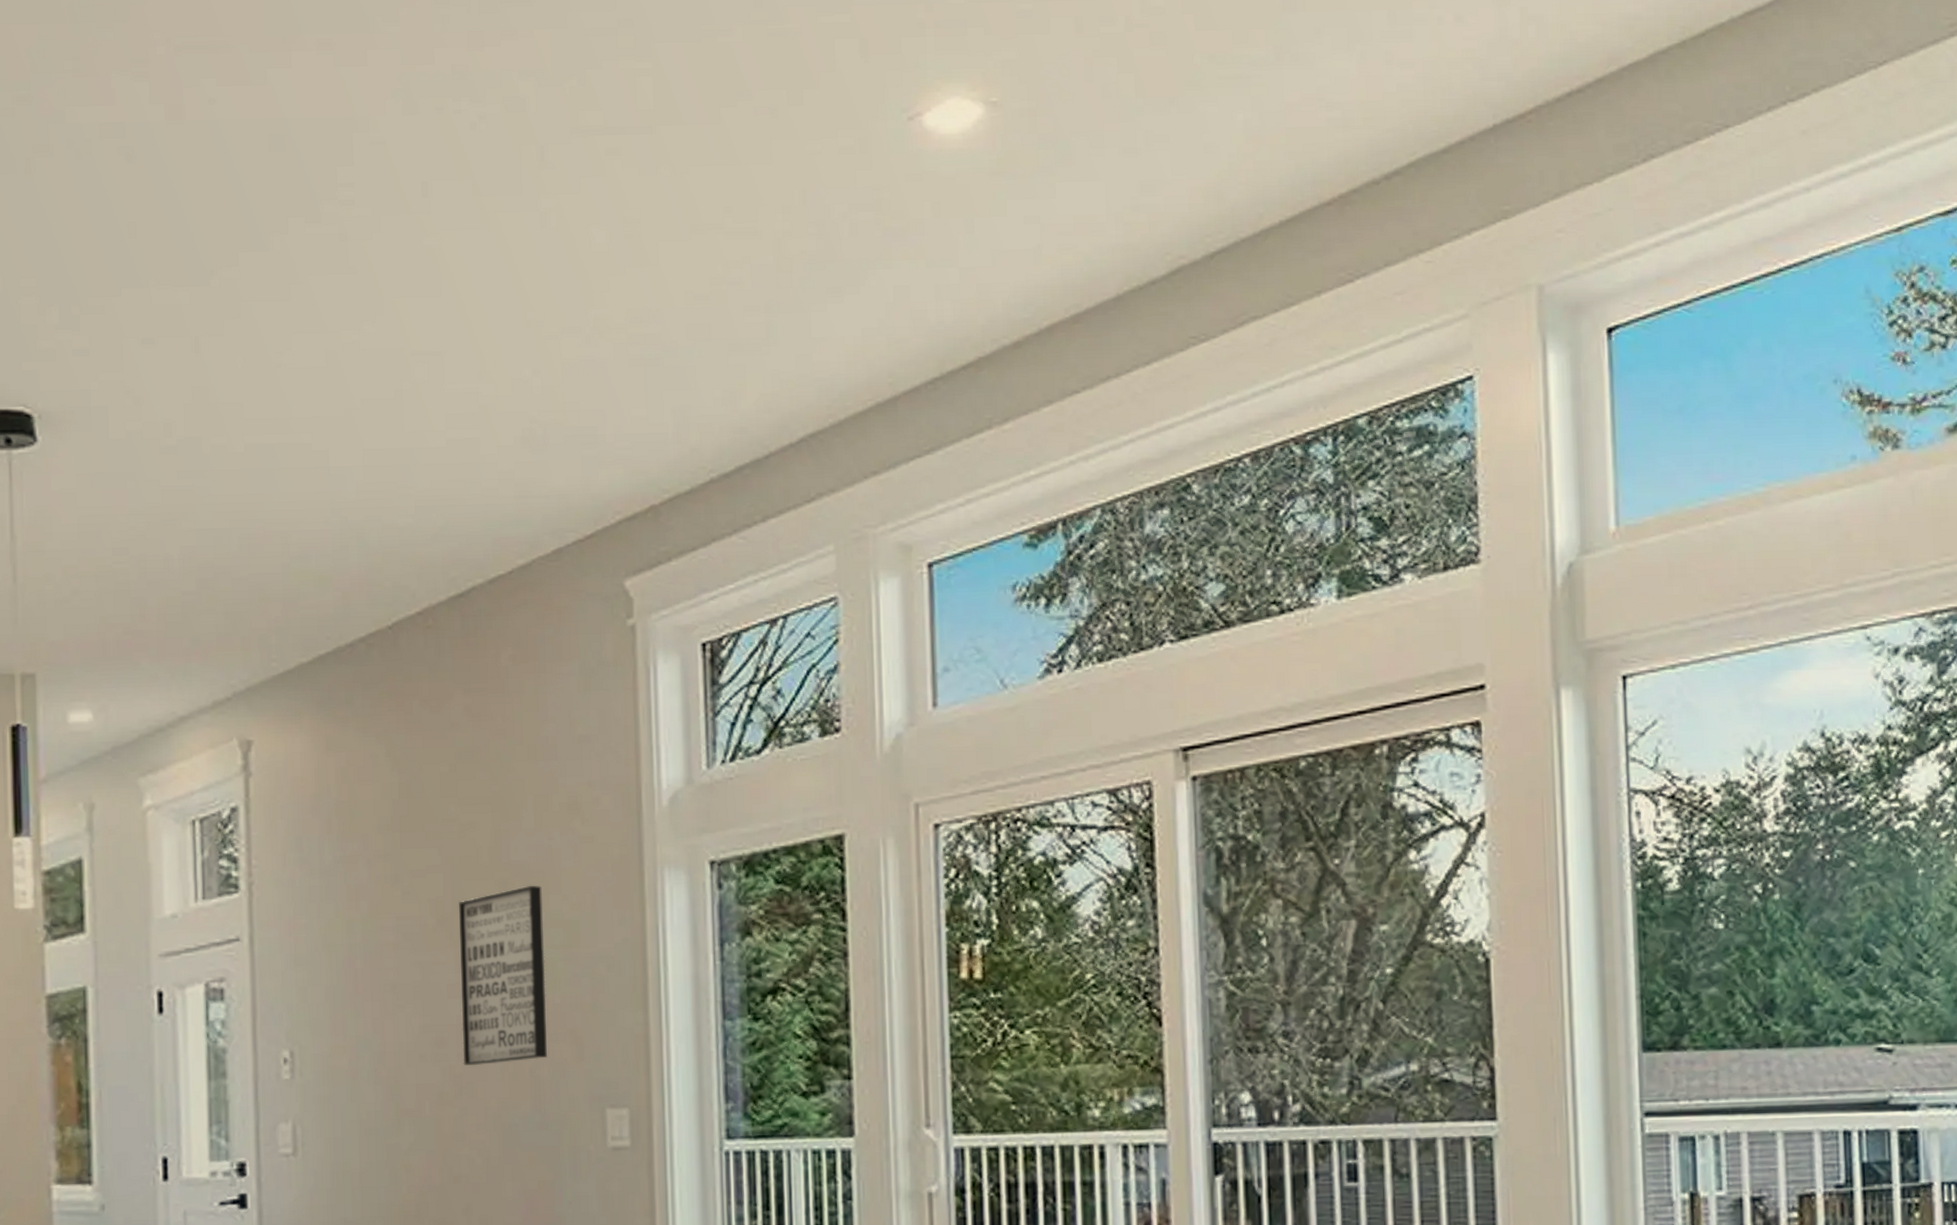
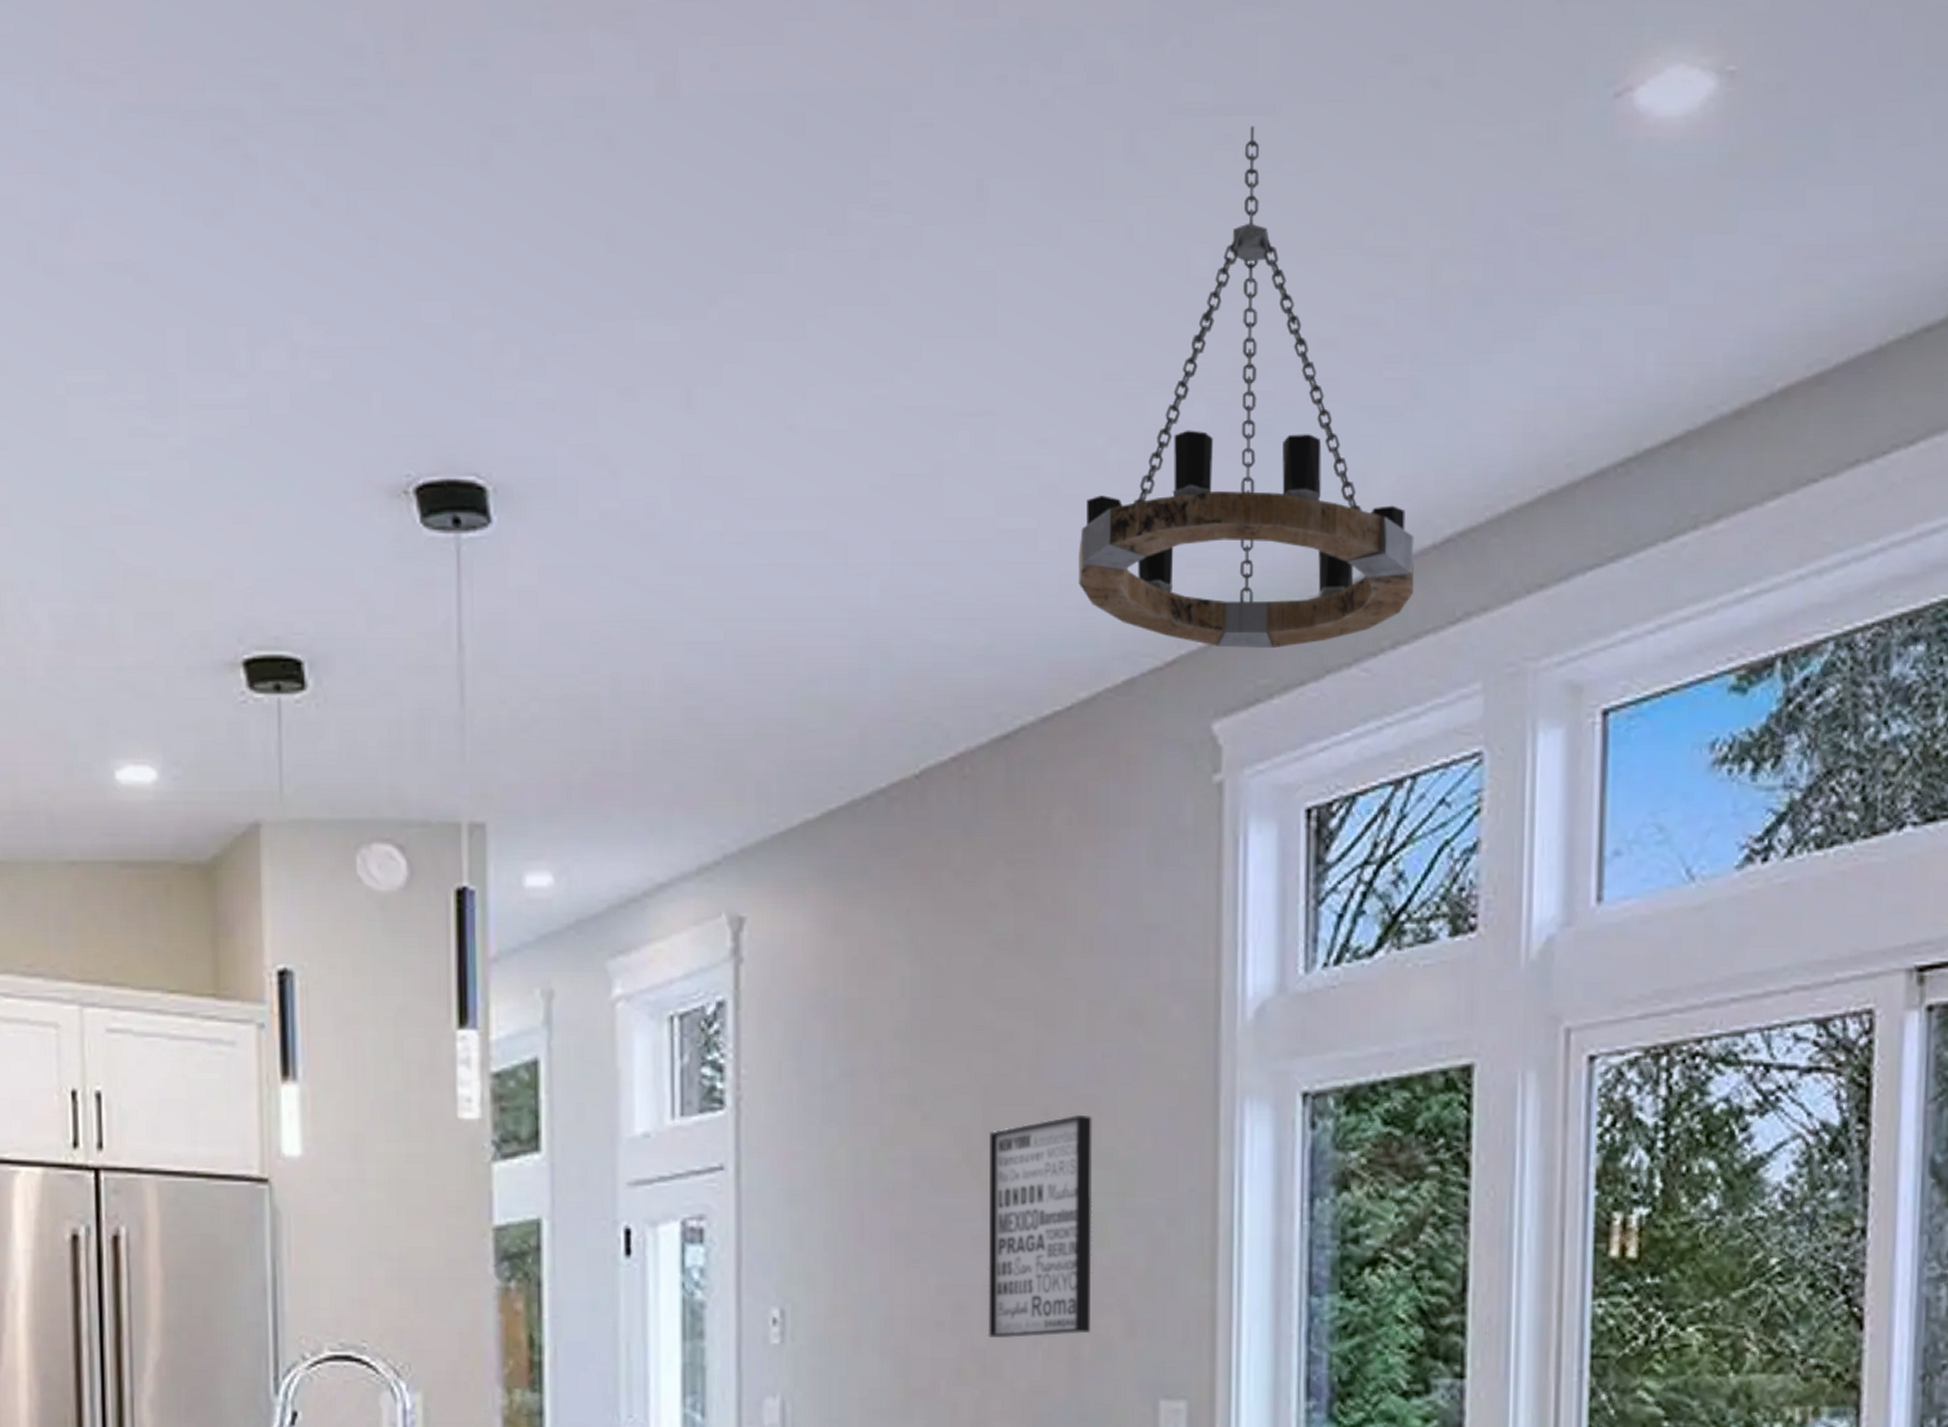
chandelier: none [513,142,777,524] -> present [1078,126,1414,649]

